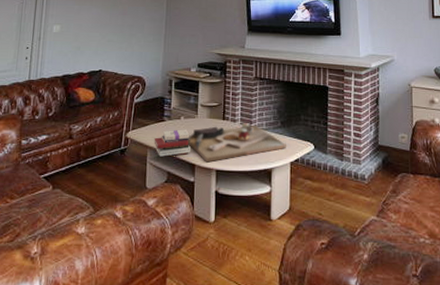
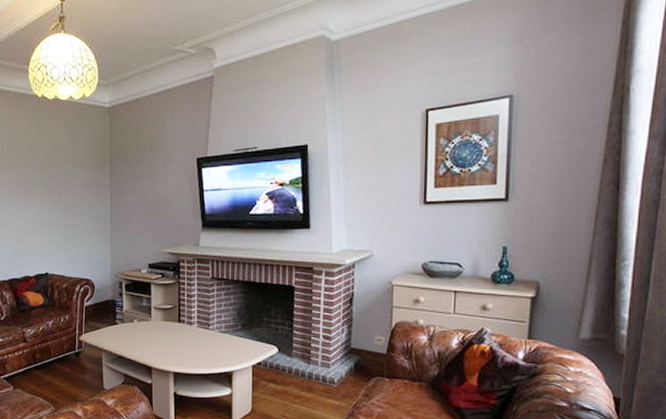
books: present [154,129,191,157] -> none [108,332,146,359]
decorative tray: present [187,123,286,163] -> none [142,326,247,365]

